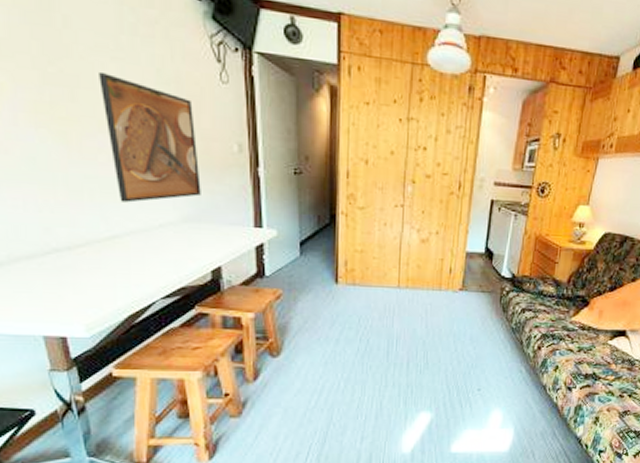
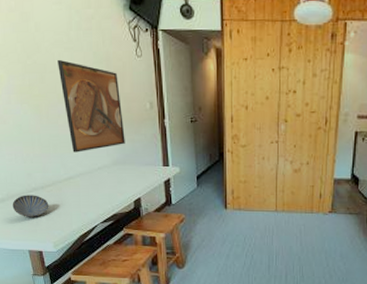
bowl: none [16,257,80,290] -> present [12,195,49,217]

